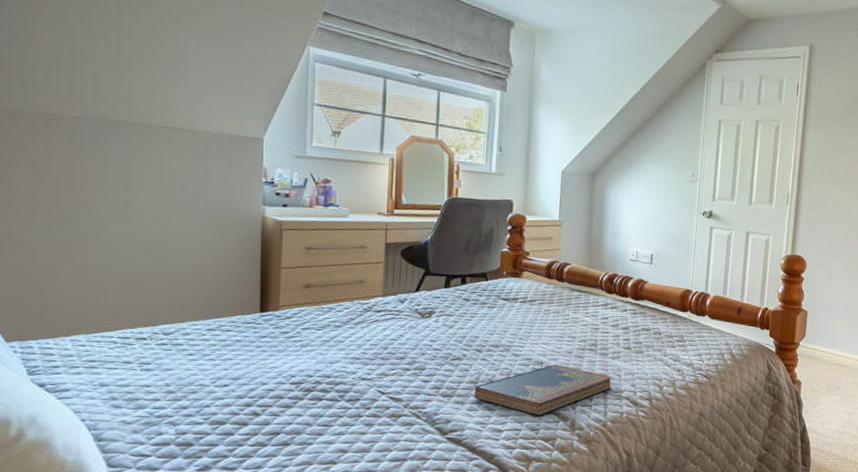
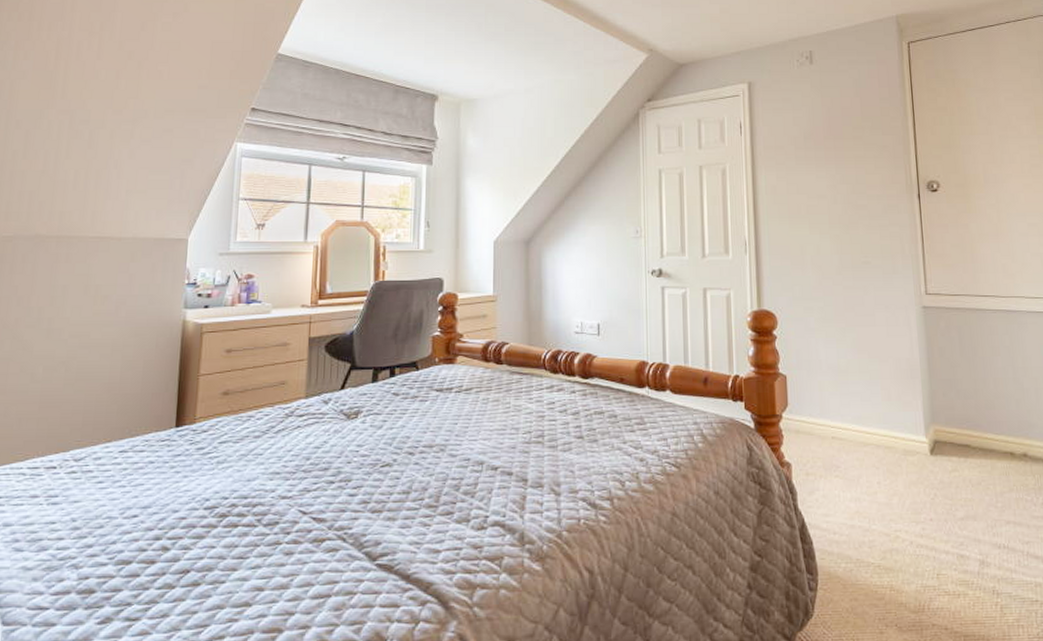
hardcover book: present [474,364,614,416] -> none [406,463,566,530]

